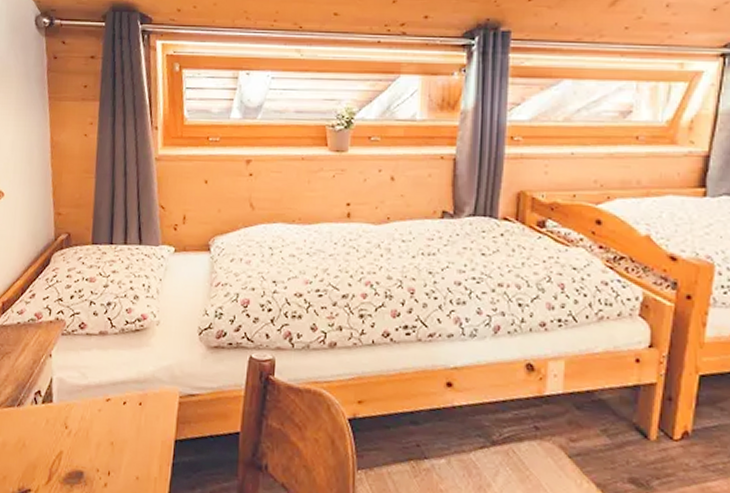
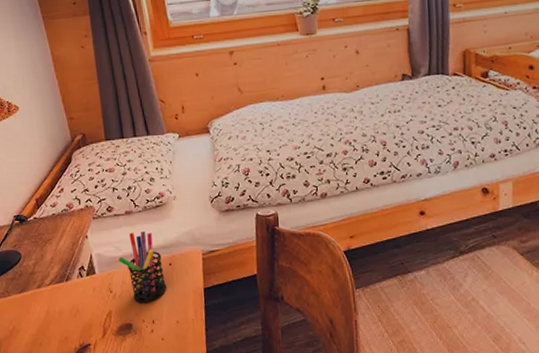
pen holder: none [82,357,131,449] -> present [119,231,166,303]

